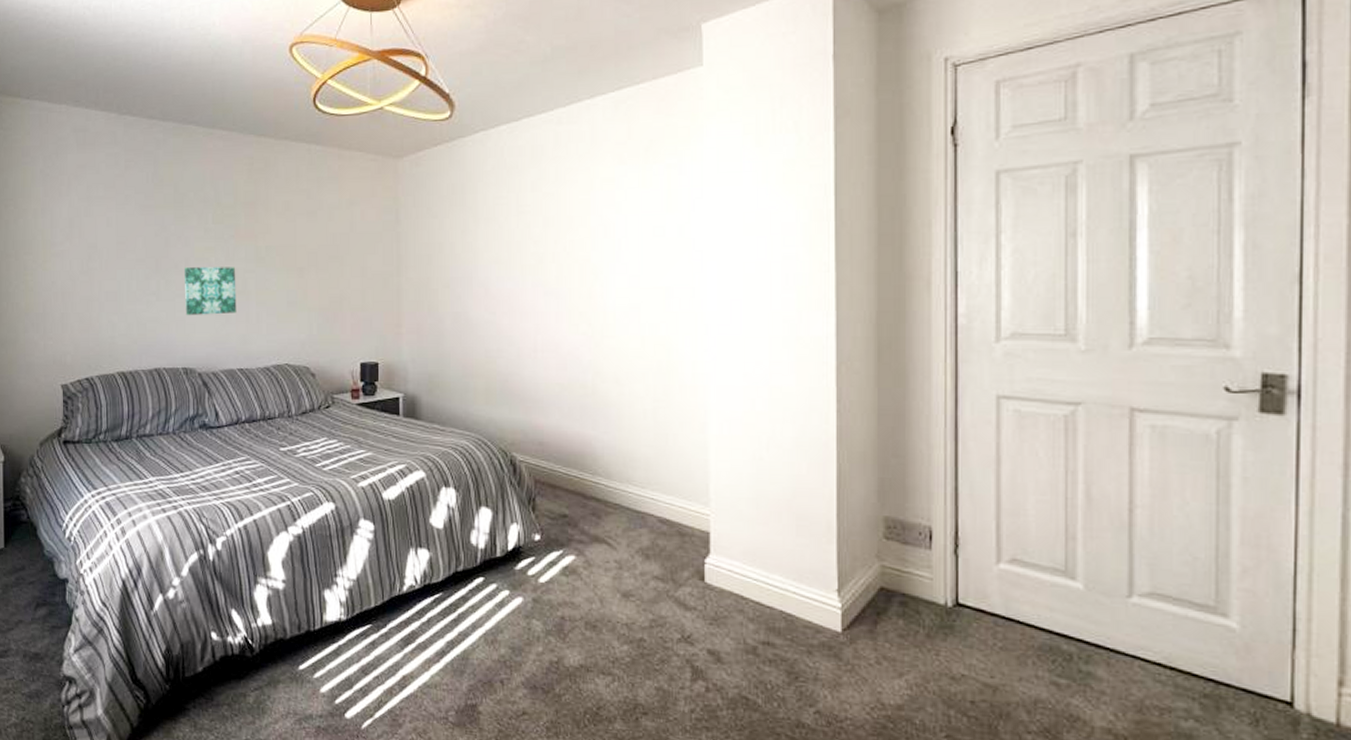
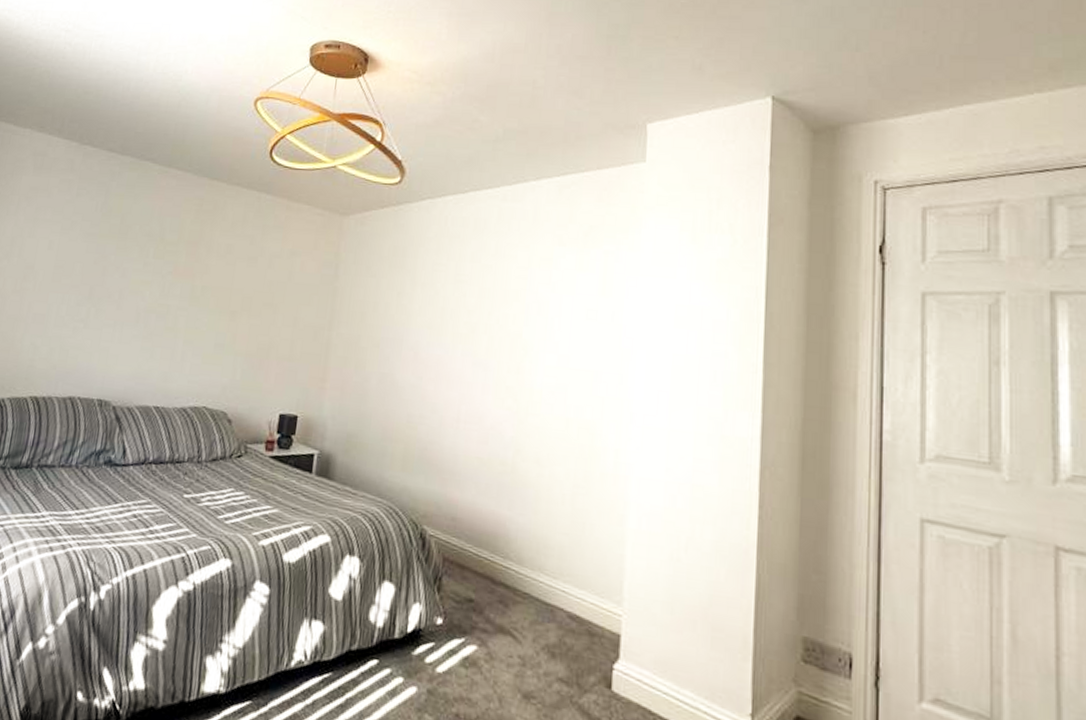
wall art: present [183,267,237,315] -> none [110,298,168,350]

